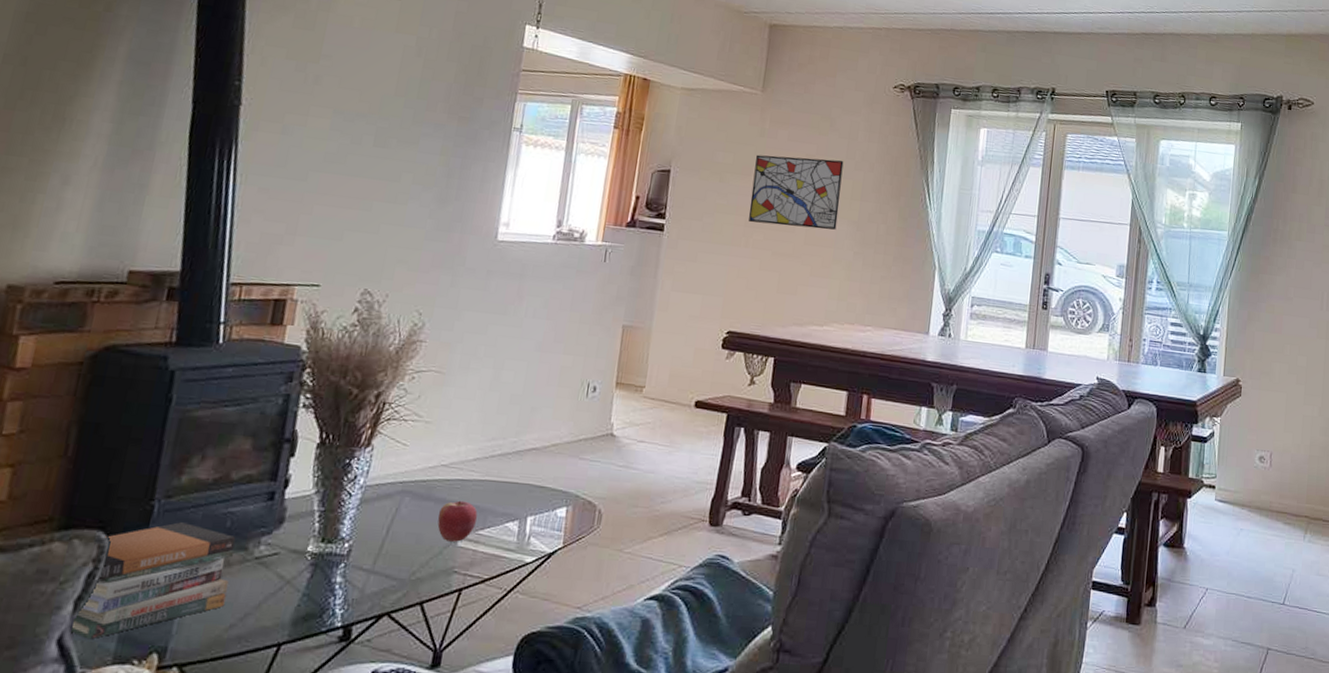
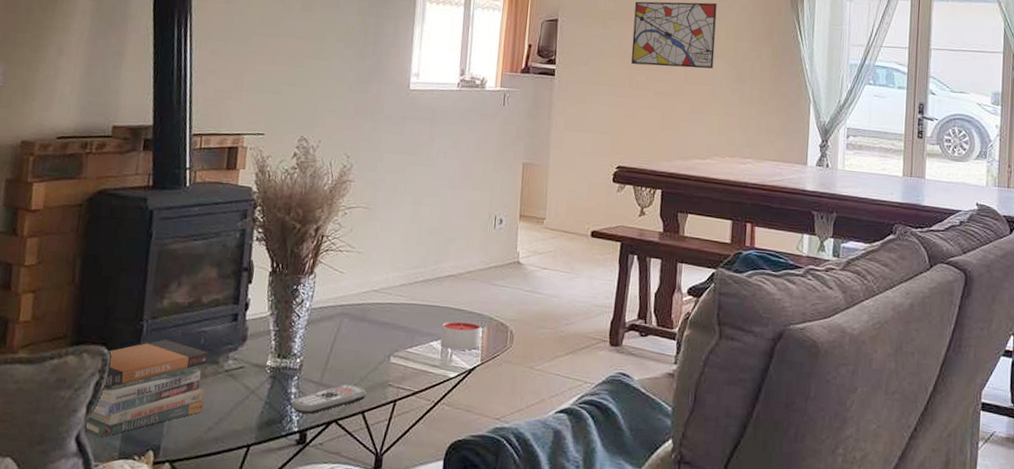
remote control: none [335,571,428,606] -> present [291,384,367,414]
apple: present [437,500,478,542] -> none [372,322,406,359]
candle: none [517,498,566,532] -> present [440,320,481,351]

